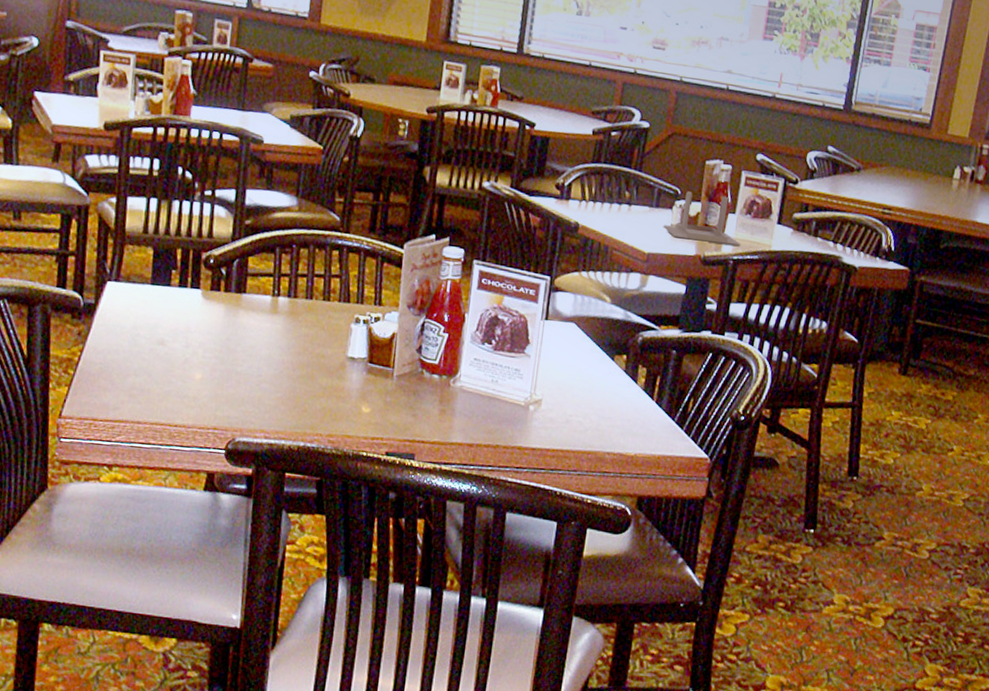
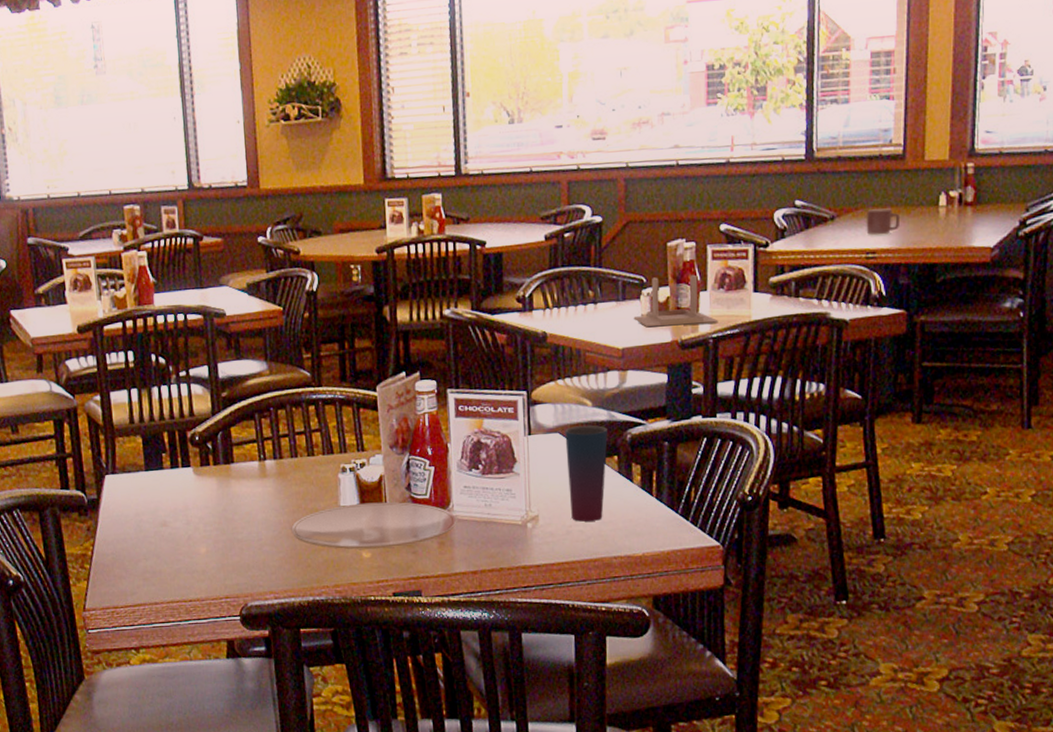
plate: none [293,356,462,407] -> present [291,501,457,550]
cup: none [573,319,621,415] -> present [565,425,608,522]
mug: none [886,168,918,196] -> present [866,208,901,237]

